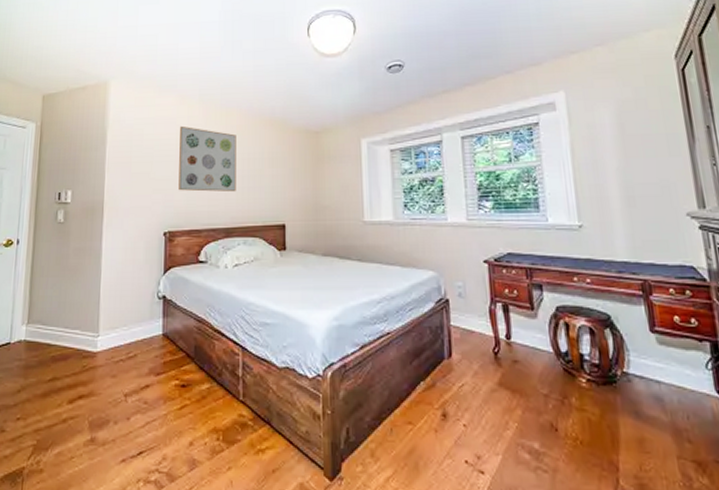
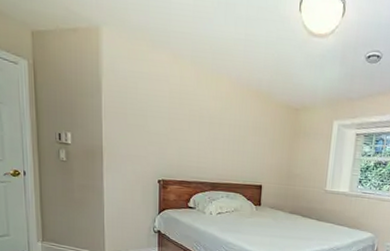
wall art: present [178,125,236,192] -> none [171,84,225,153]

